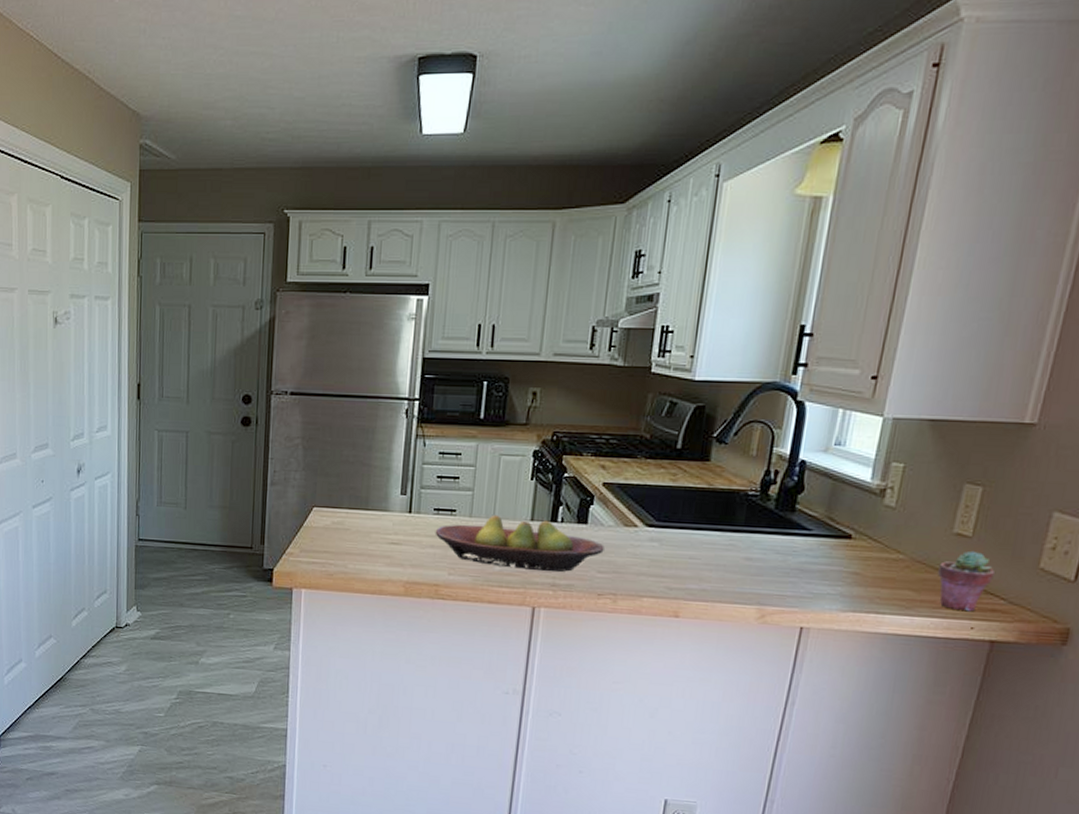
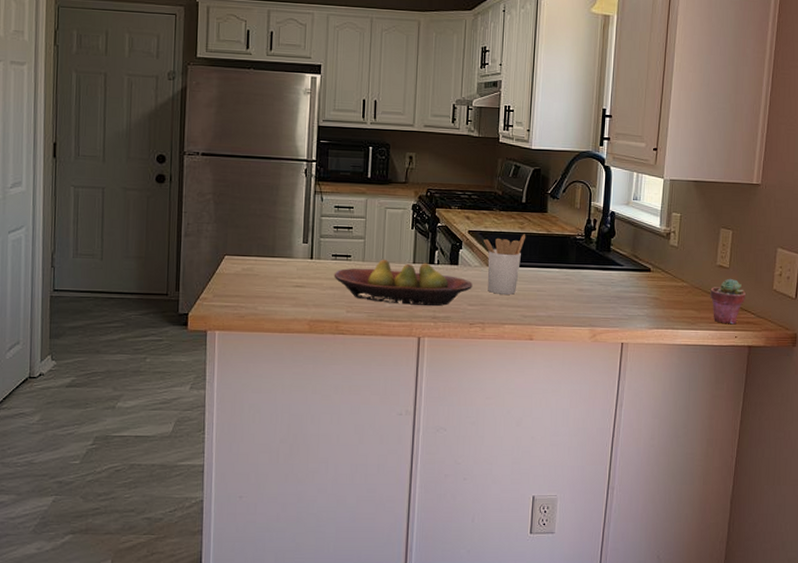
utensil holder: none [621,487,678,562] -> present [483,234,525,295]

